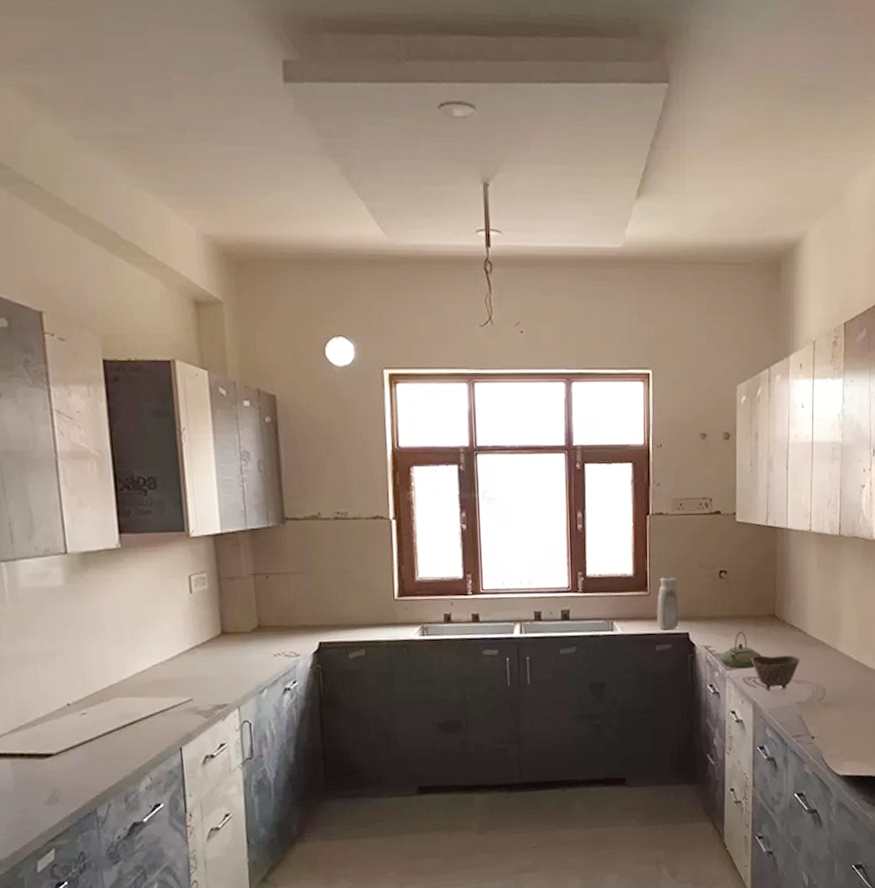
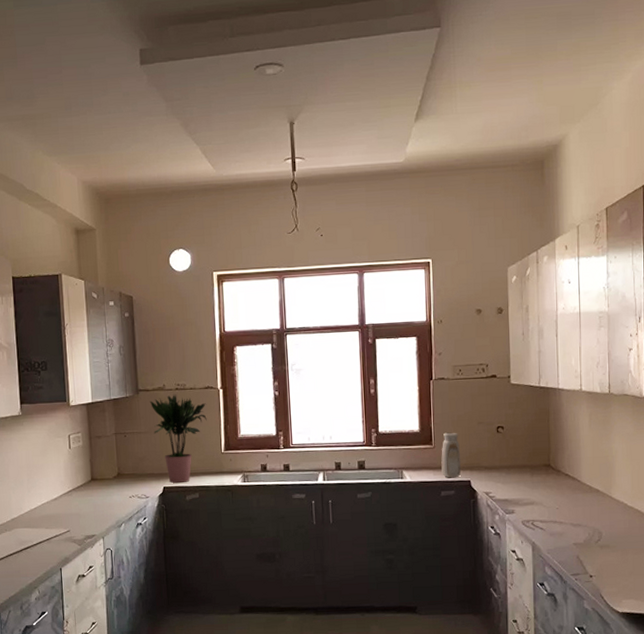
potted plant: none [299,524,376,637] -> present [149,394,207,483]
teapot: present [719,631,762,669] -> none [499,479,539,513]
bowl: present [751,655,800,690] -> none [529,501,576,533]

